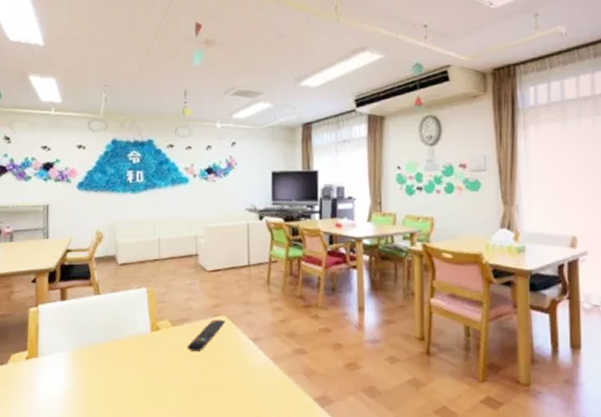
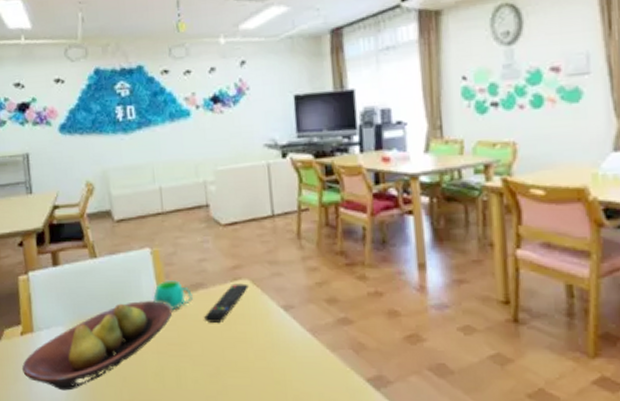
fruit bowl: none [25,332,161,408] -> present [22,301,173,391]
mug: none [146,315,179,341] -> present [153,280,193,311]

